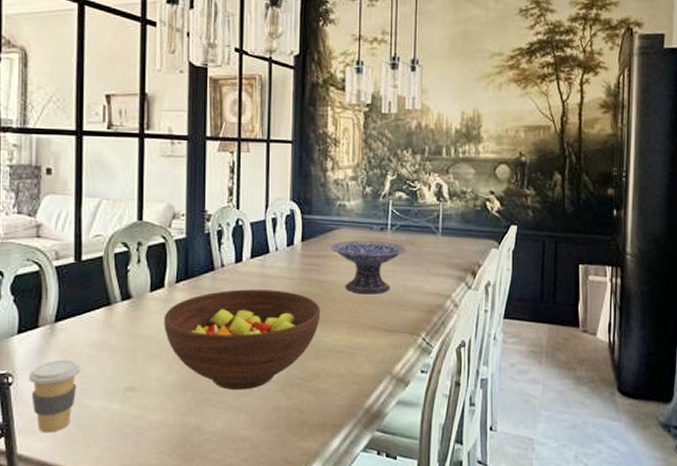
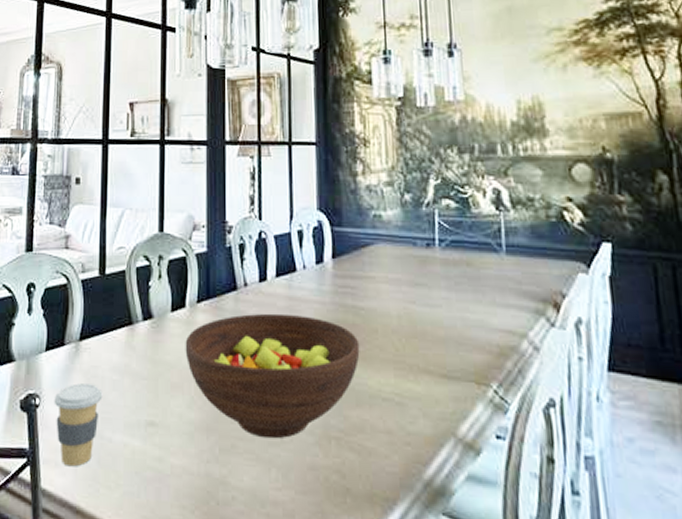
decorative bowl: present [331,241,407,295] -> none [367,259,462,328]

